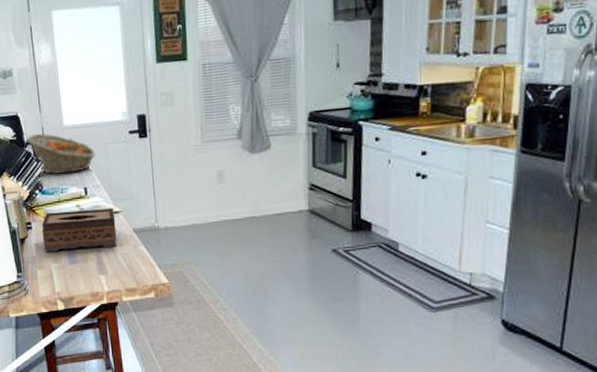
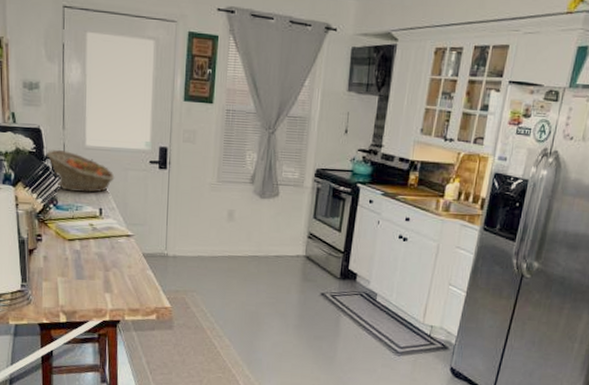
tissue box: present [42,208,117,252] -> none [52,227,127,268]

